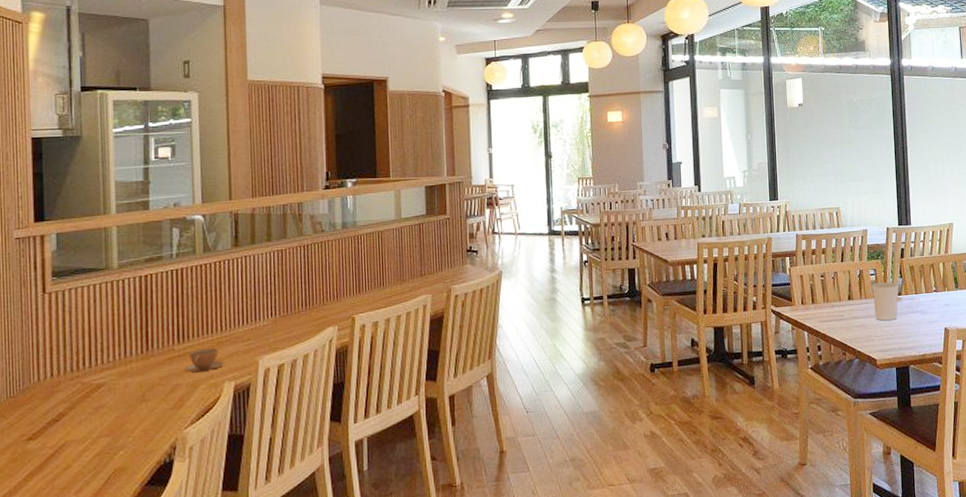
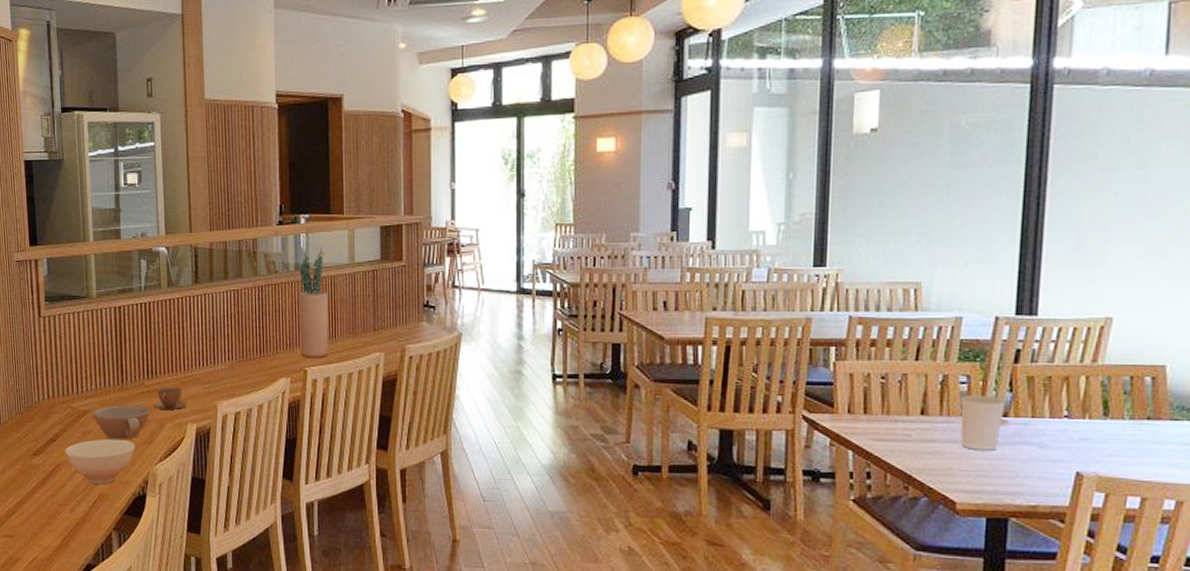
bowl: none [70,408,162,460] -> present [64,439,136,485]
cup: none [108,371,181,410] -> present [92,405,151,440]
vase: none [346,206,376,307] -> present [298,246,329,359]

